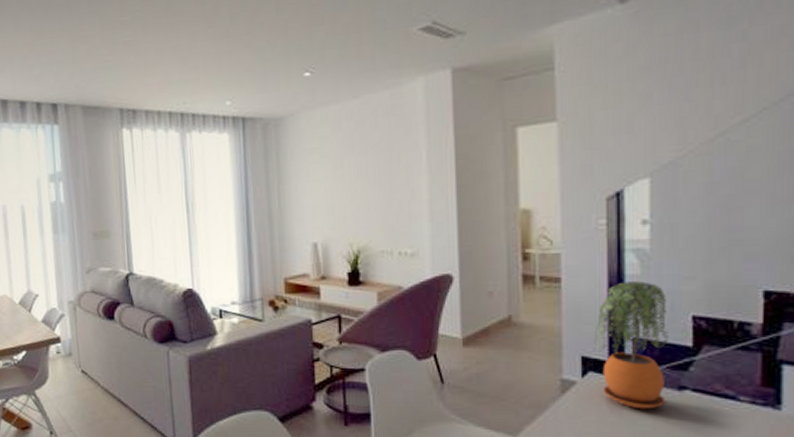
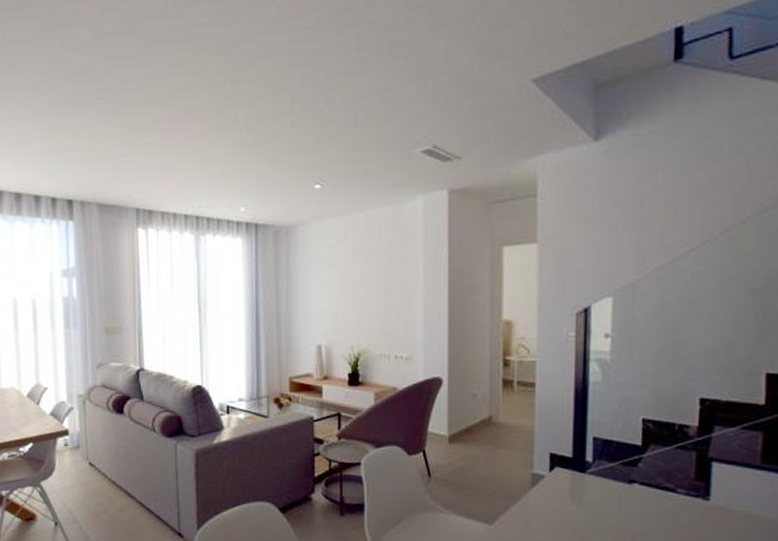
potted plant: present [593,281,668,410] -> none [560,388,622,500]

